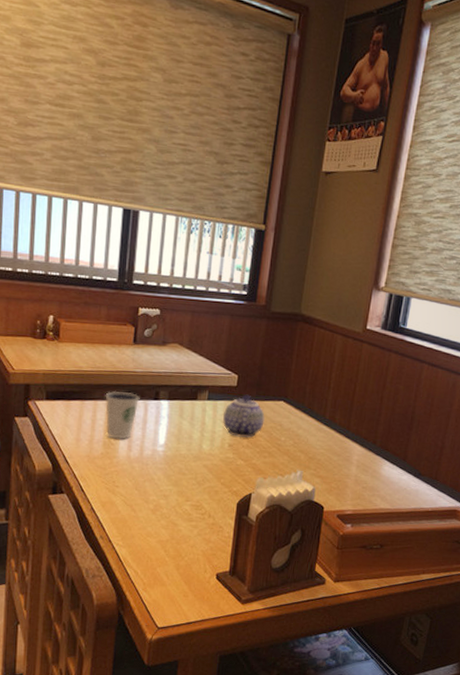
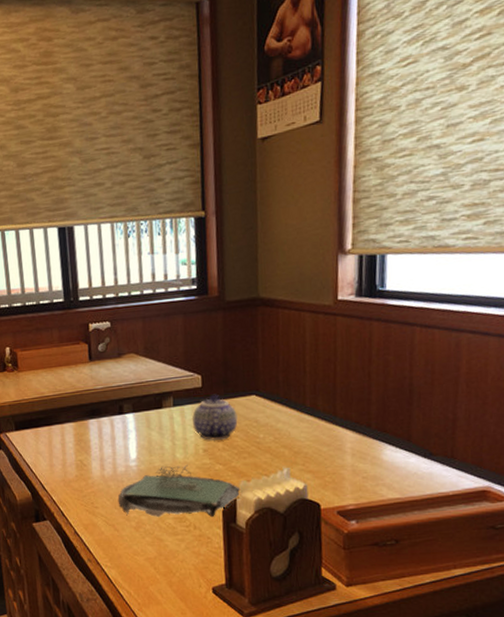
dixie cup: present [105,390,140,439] -> none [70,411,105,460]
plate: none [139,454,257,508] -> present [118,464,241,518]

